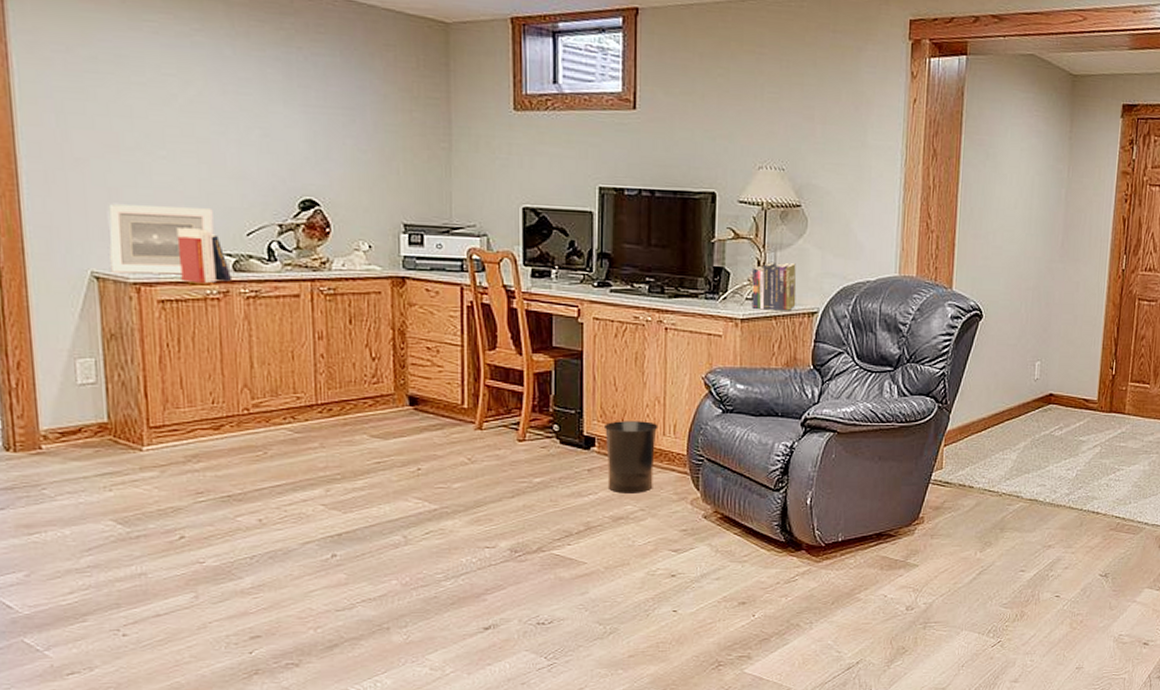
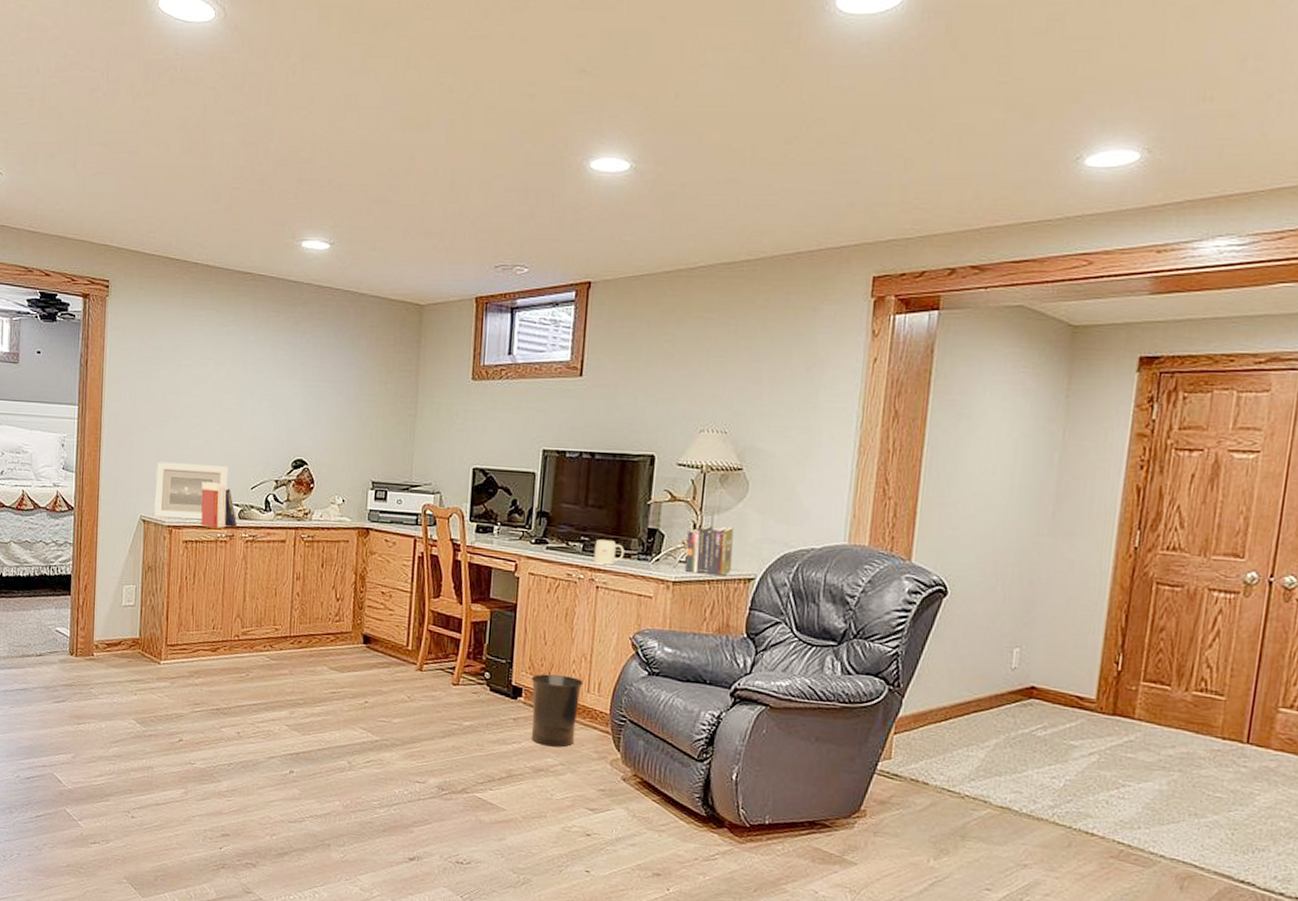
mug: none [660,280,691,306] -> present [593,539,625,566]

